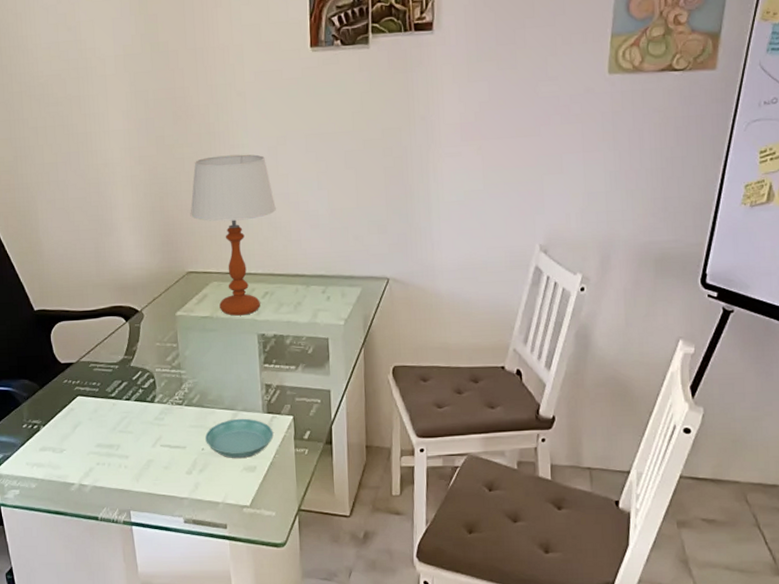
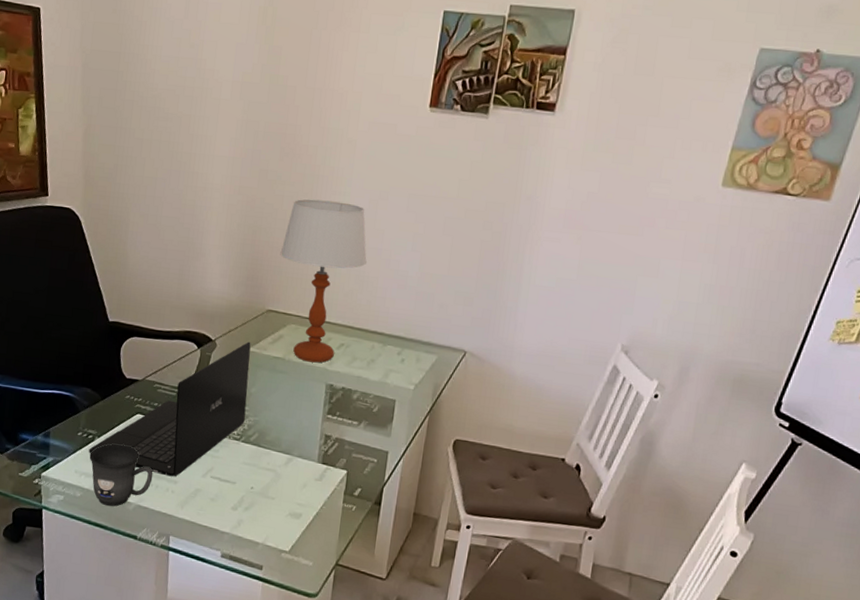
laptop: none [36,306,184,453] -> present [89,341,251,477]
mug: none [38,429,104,492] -> present [89,444,153,507]
saucer: present [205,418,274,458] -> none [256,463,325,504]

